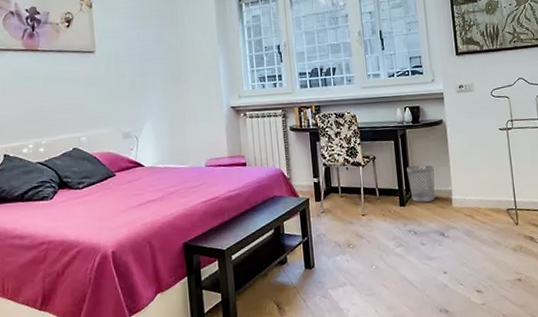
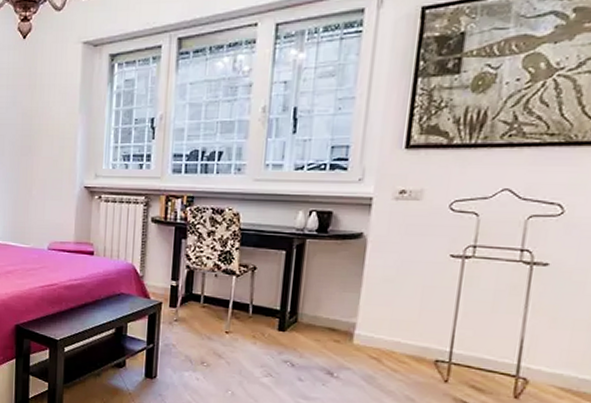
wastebasket: present [407,165,435,202] -> none [296,284,338,332]

